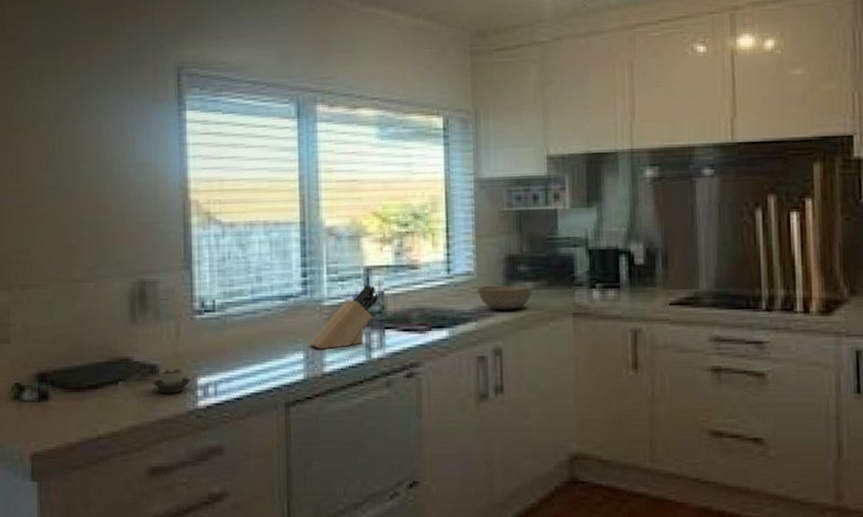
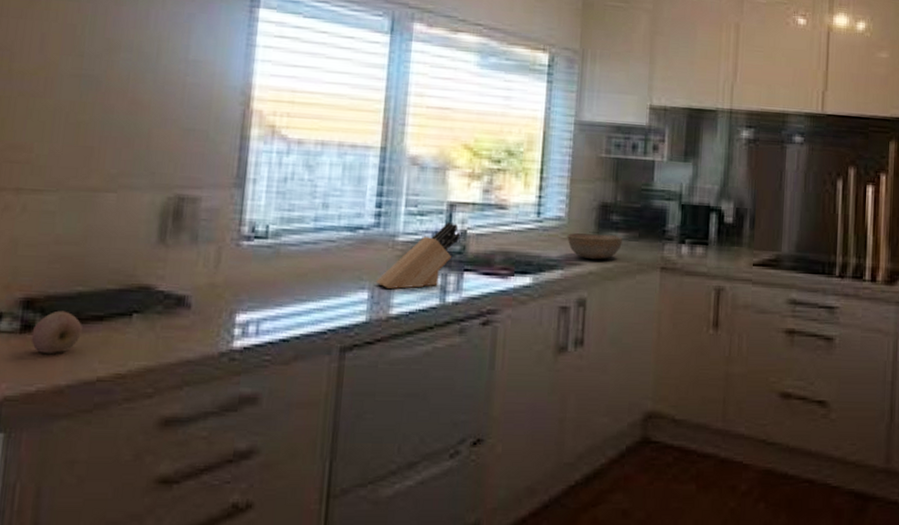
fruit: none [47,382,83,417] -> present [31,310,82,353]
cup: present [152,368,191,393] -> none [177,301,228,331]

